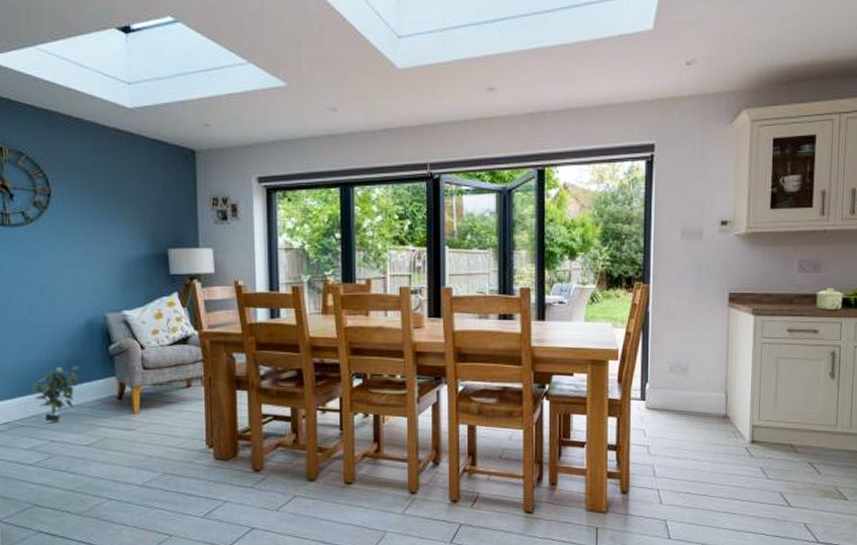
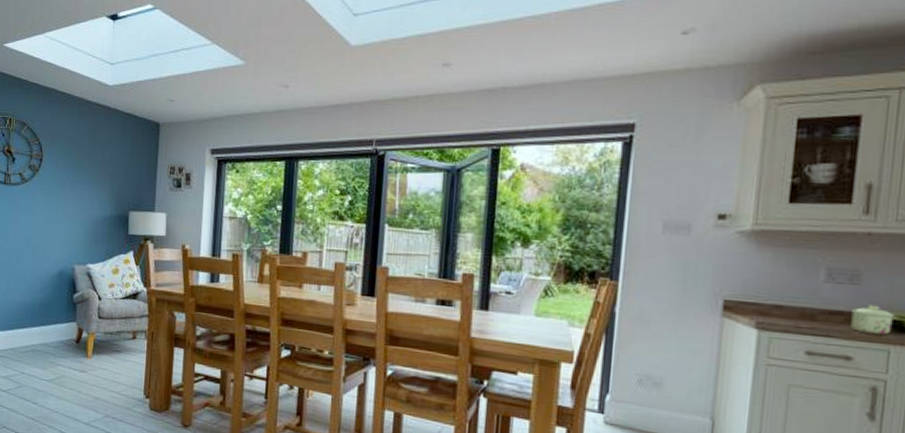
potted plant: present [30,366,79,422] -> none [10,309,49,356]

